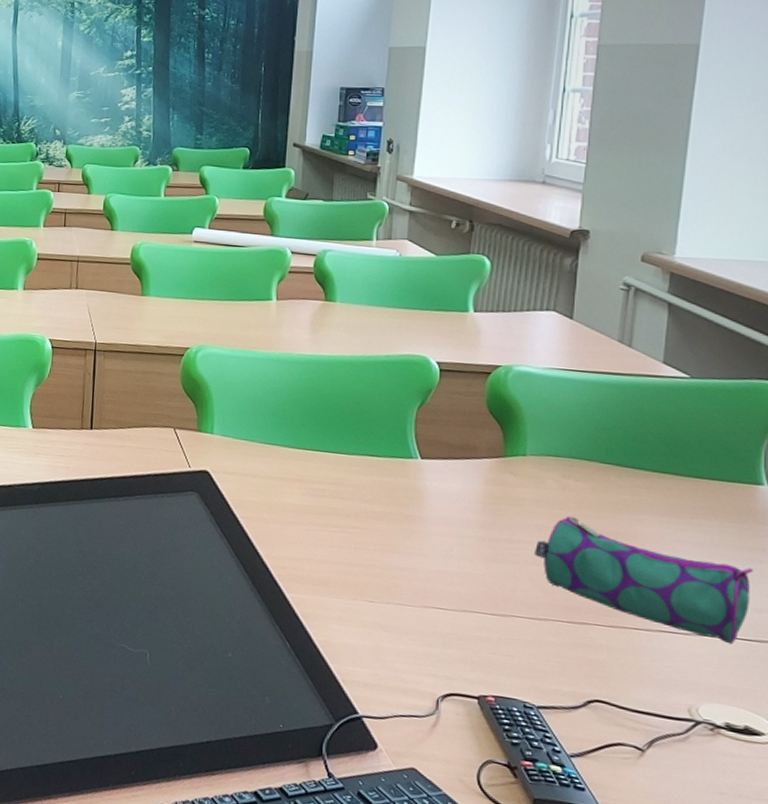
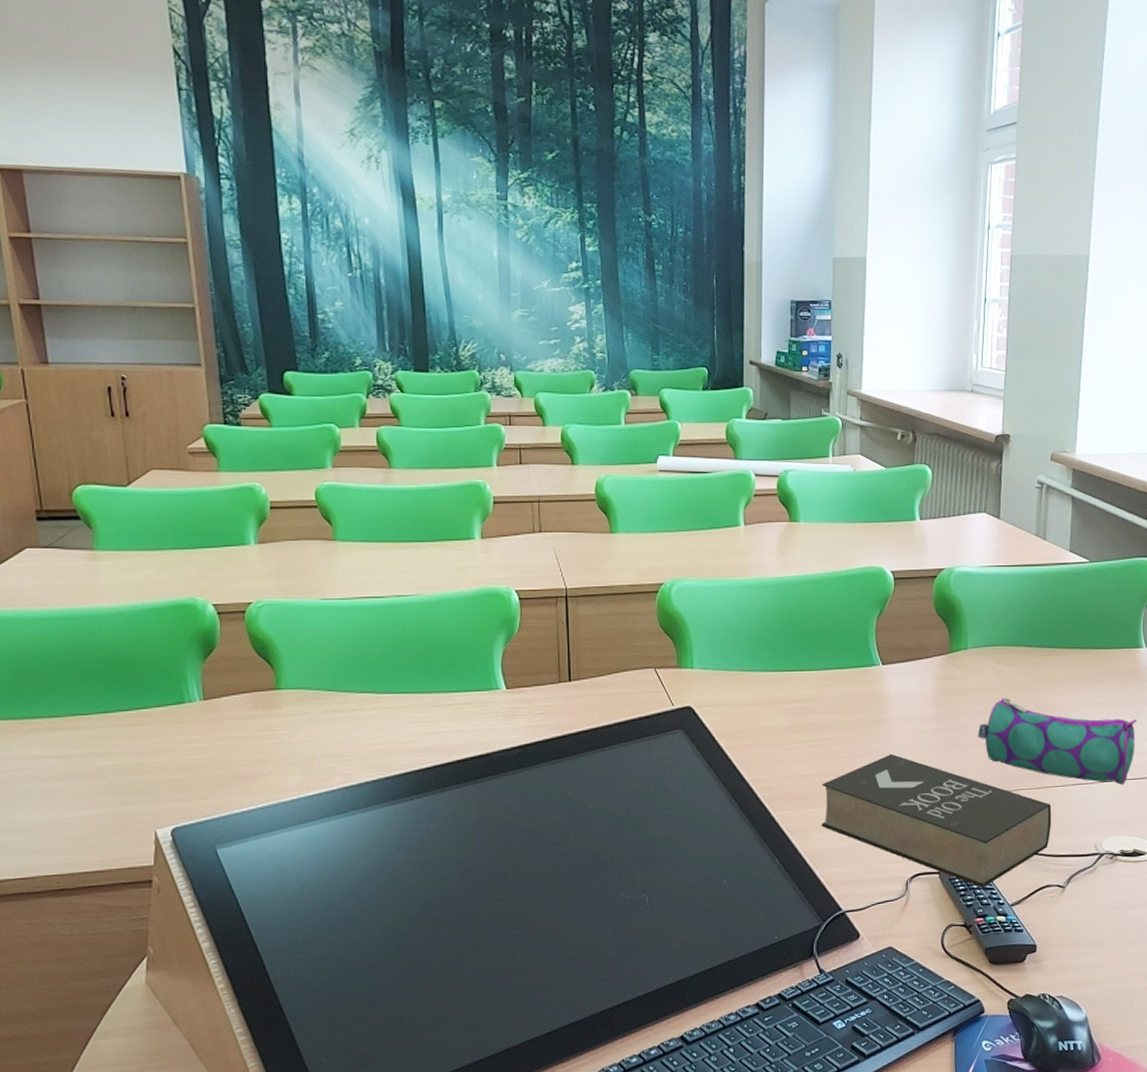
book: none [340,554,630,728] -> present [821,753,1052,888]

